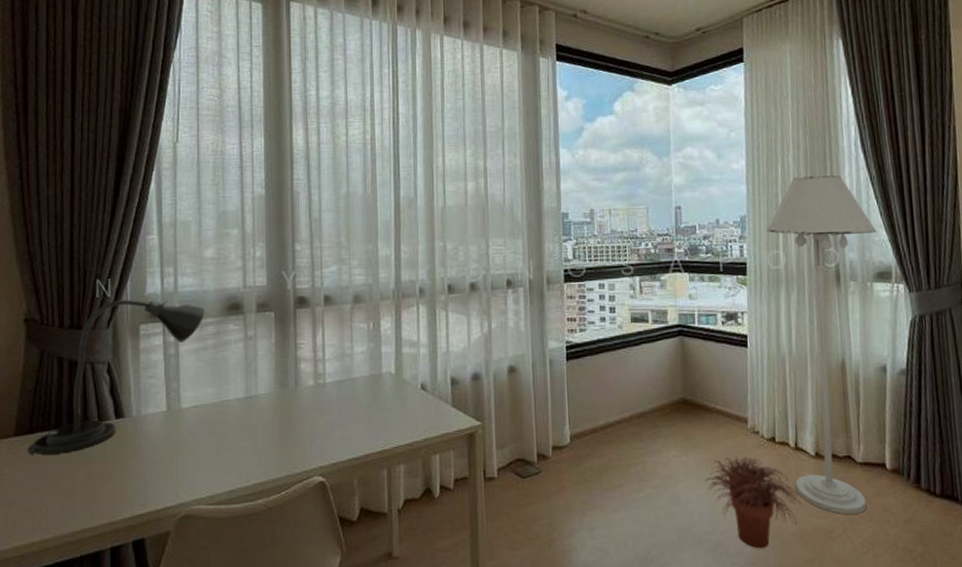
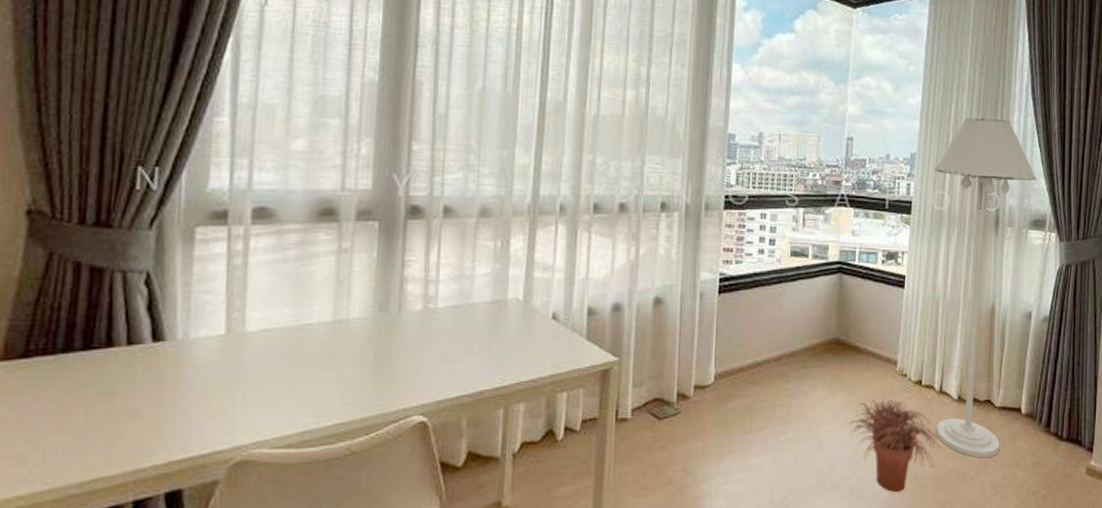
desk lamp: present [28,300,205,455] -> none [20,195,287,385]

